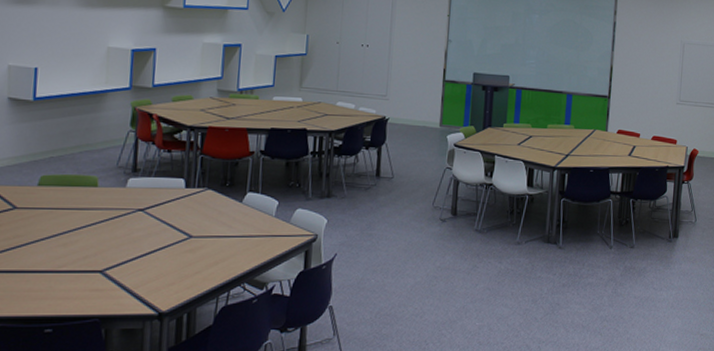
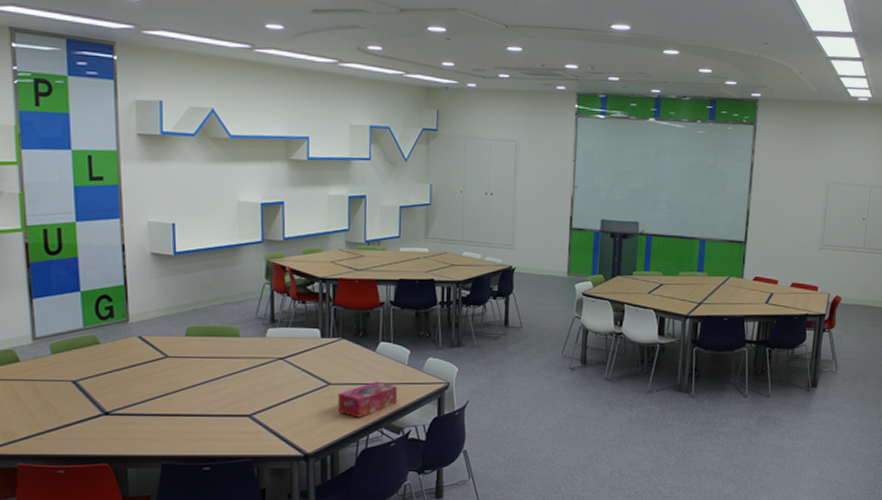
tissue box: none [198,233,263,272] -> present [337,381,398,418]

